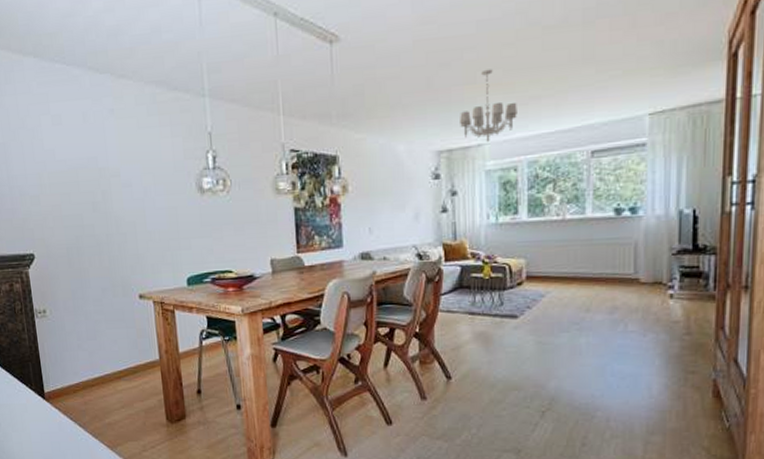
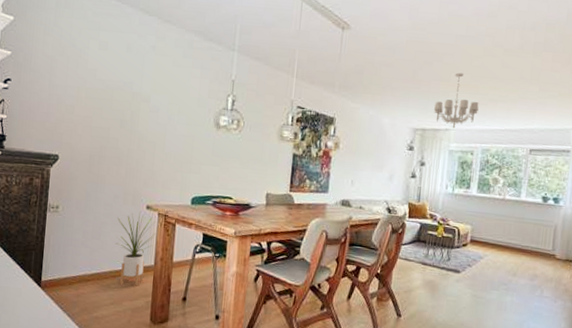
house plant: none [110,302,154,385] -> present [115,211,156,286]

